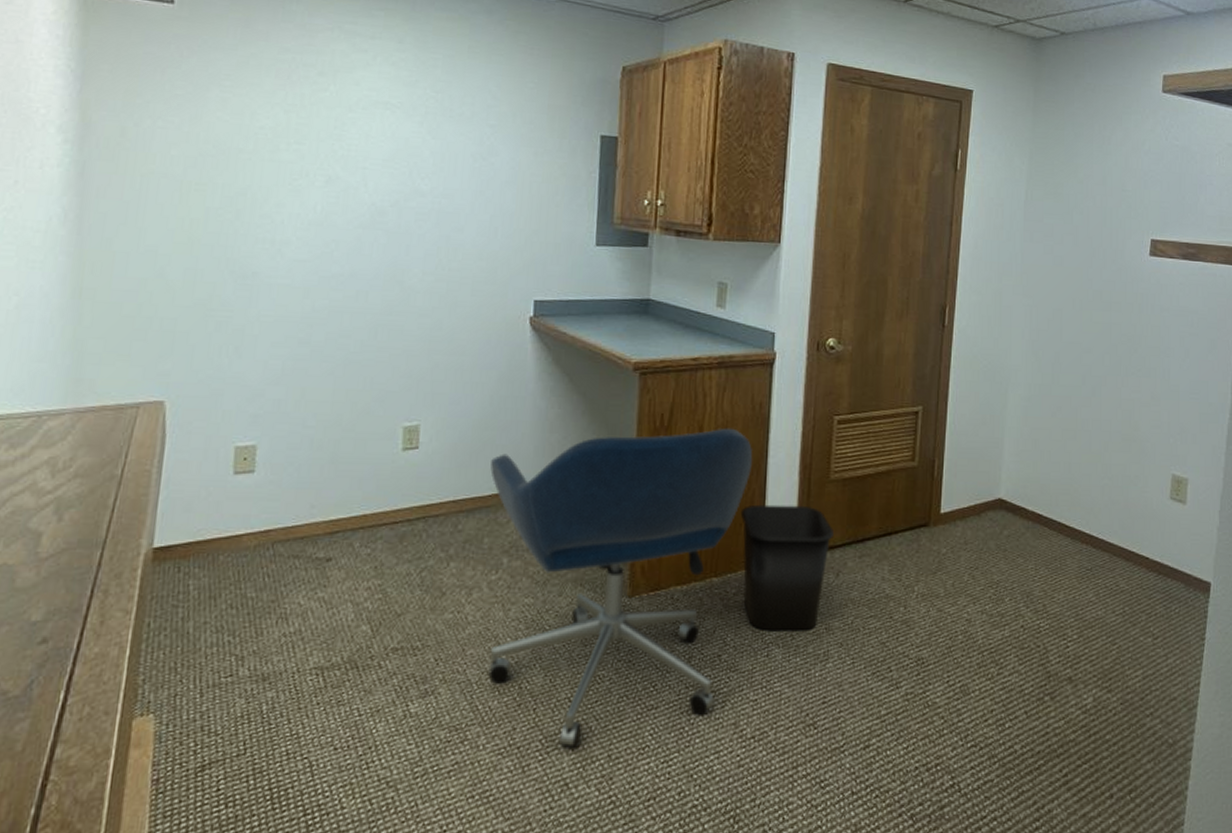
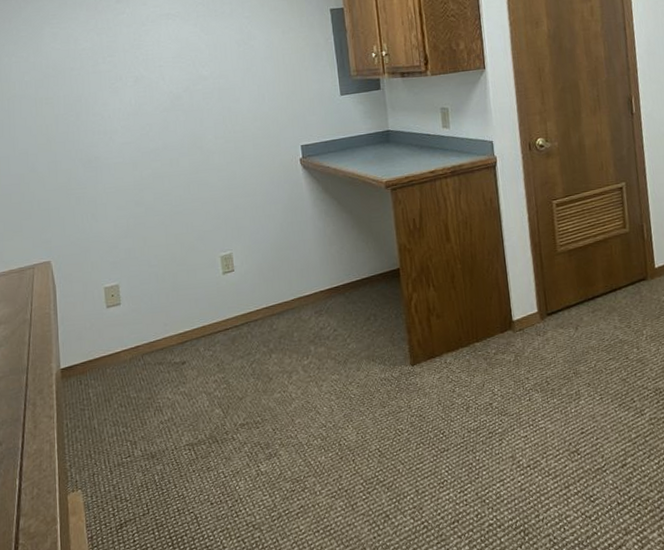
office chair: present [488,428,753,748] -> none [289,222,493,487]
waste bin: present [740,504,834,632] -> none [489,276,568,381]

